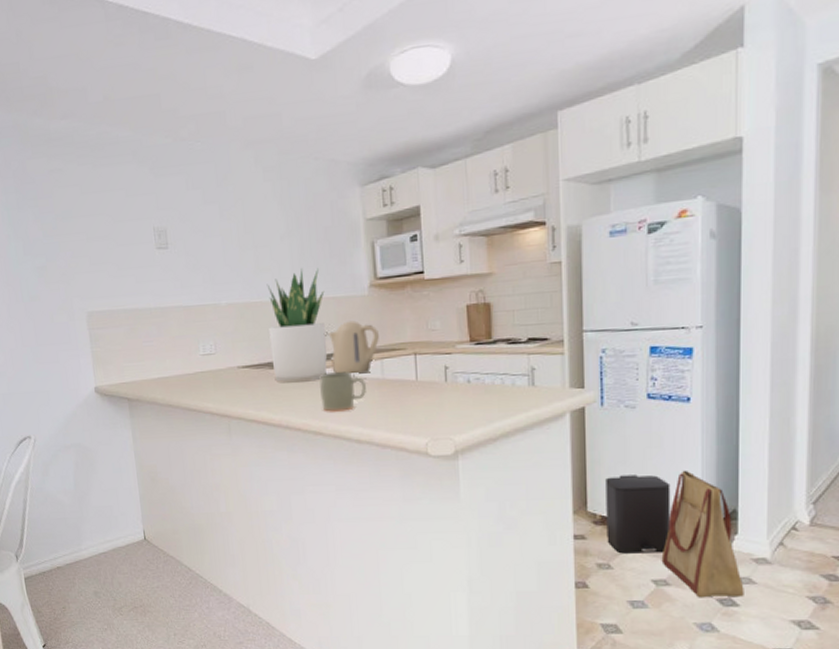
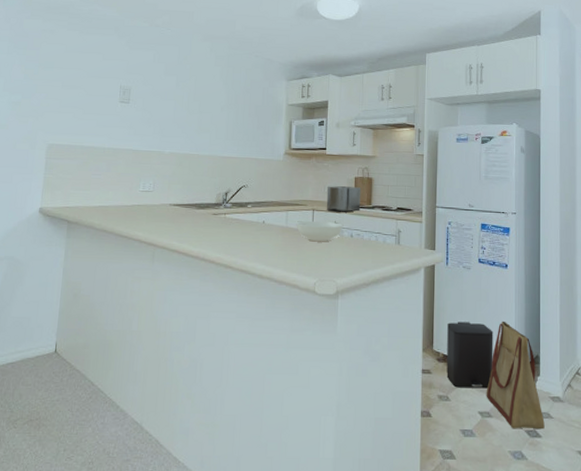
planter: present [266,267,328,384] -> none [199,134,250,224]
mug: present [319,372,367,412] -> none [234,217,273,250]
kettle: present [329,320,379,374] -> none [247,178,287,221]
bowl: none [395,366,457,394] -> present [296,220,344,242]
toaster: none [430,317,478,353] -> present [326,185,361,212]

